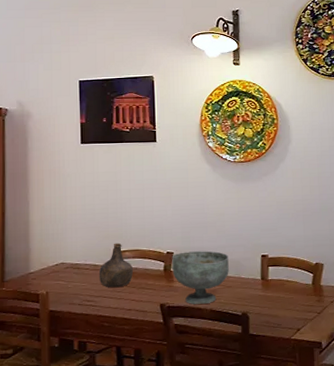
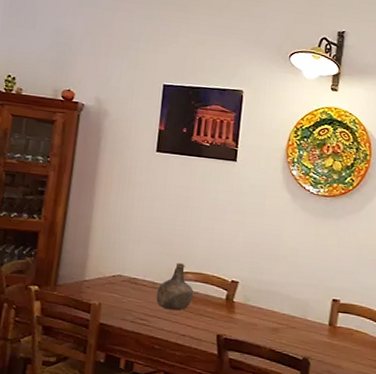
decorative bowl: present [172,251,229,304] -> none [234,283,297,342]

